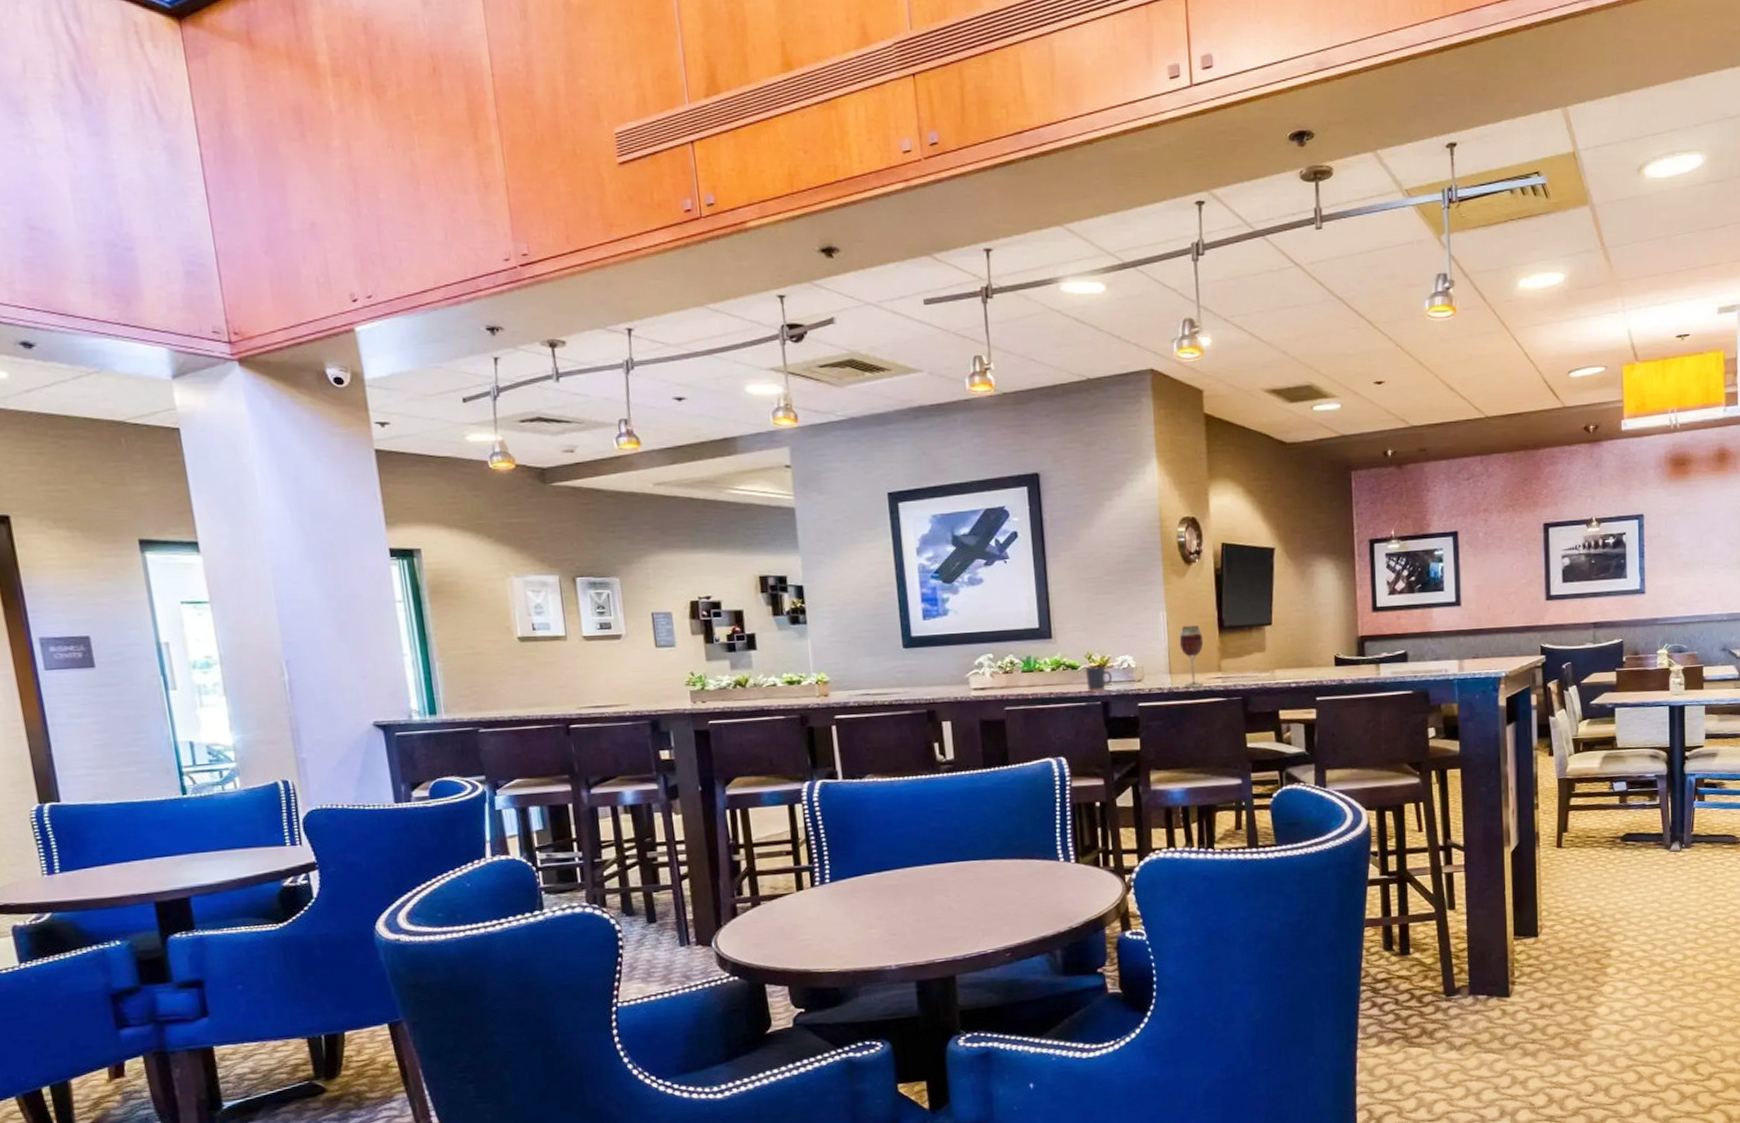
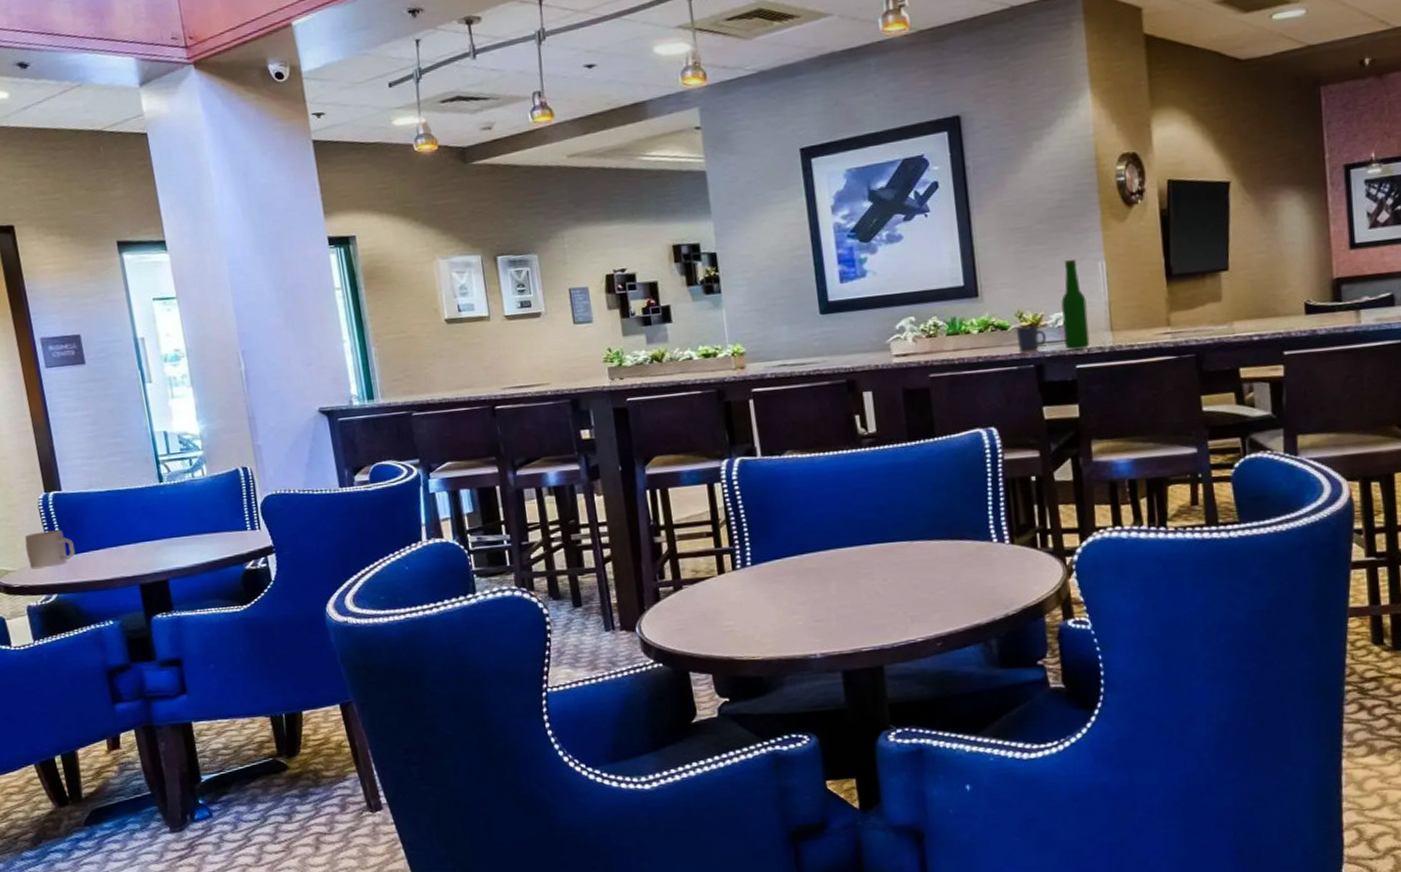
mug: none [11,844,76,887] -> present [24,530,76,570]
beer bottle: none [1126,609,1151,689] -> present [1061,260,1090,350]
wineglass: present [1179,625,1204,687] -> none [1121,275,1150,345]

